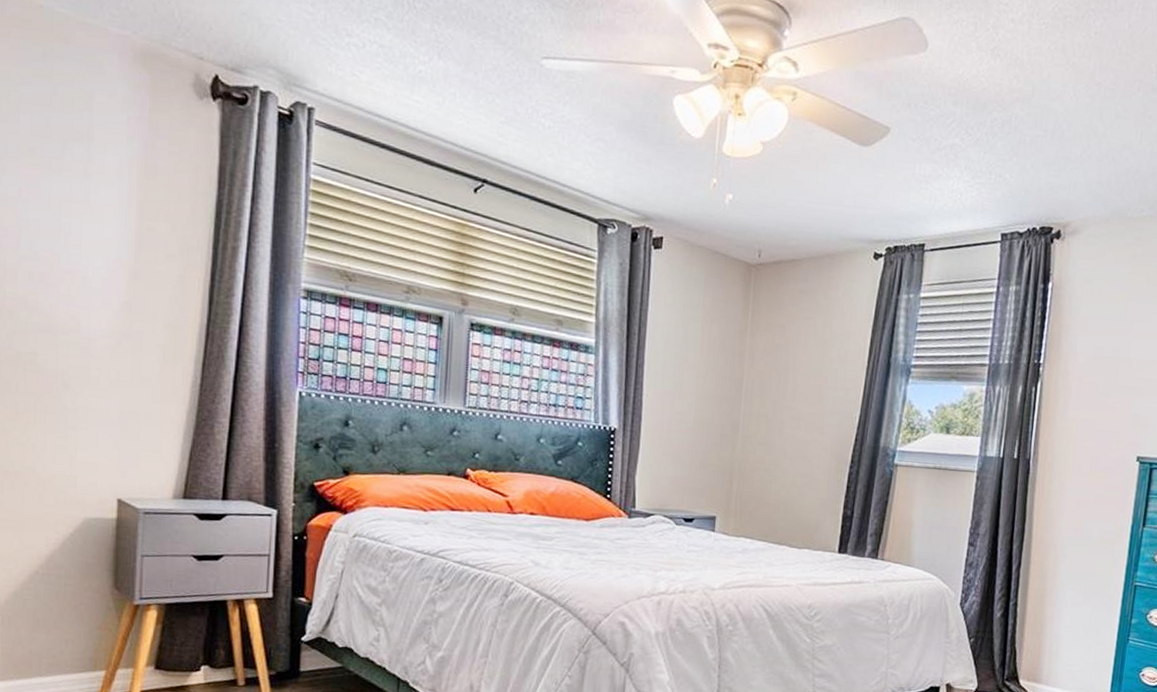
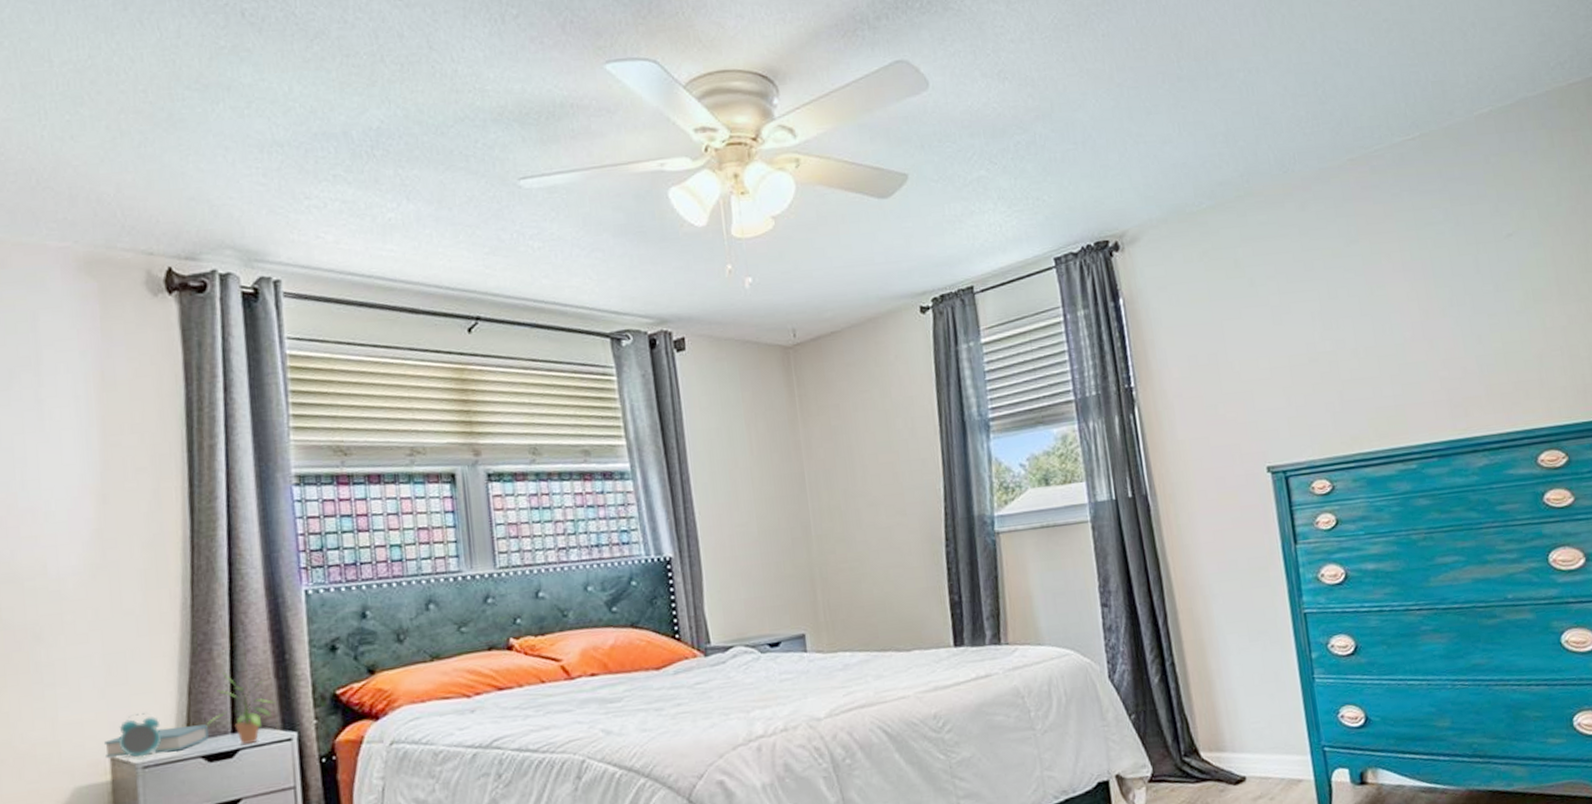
book: none [114,483,202,506] -> present [105,724,208,759]
alarm clock: none [127,466,163,506] -> present [119,711,162,762]
potted plant: none [201,447,262,512] -> present [206,672,276,744]

